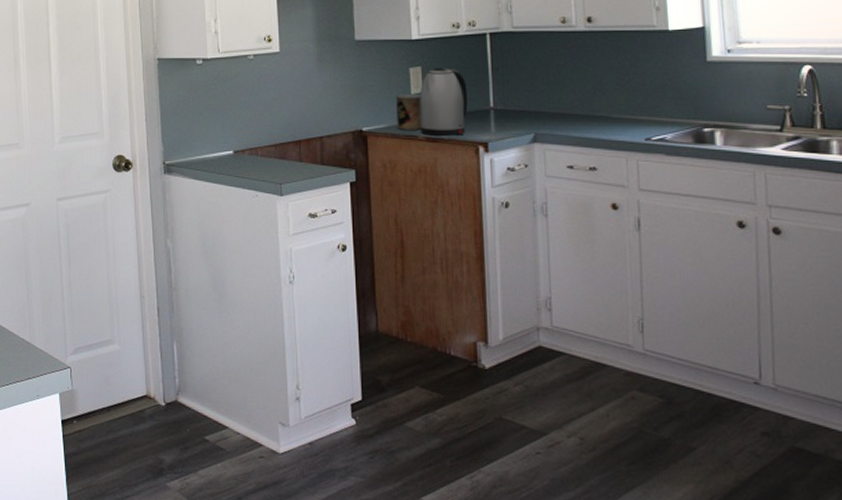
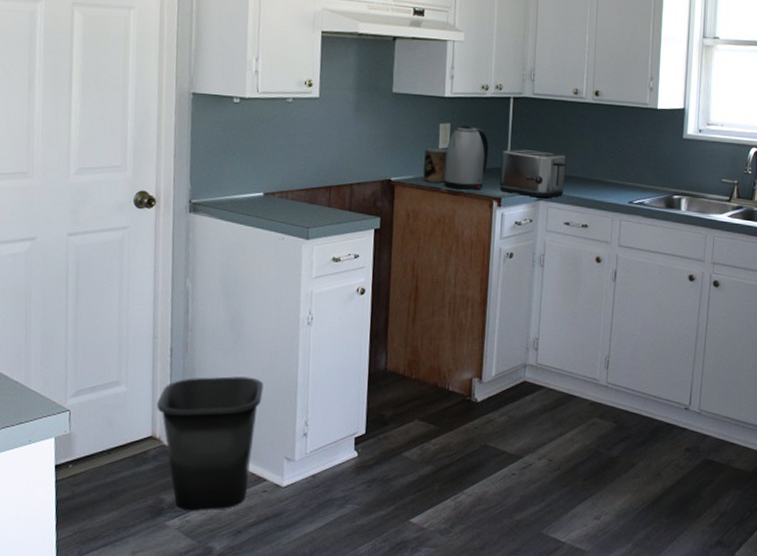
waste bin: none [149,336,251,473] -> present [157,376,264,510]
toaster: none [483,87,563,140] -> present [499,148,567,199]

